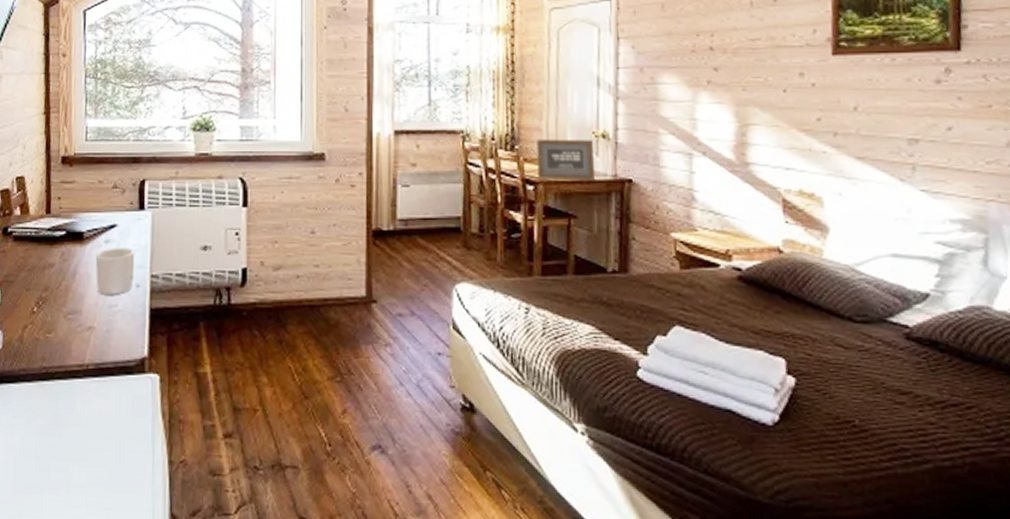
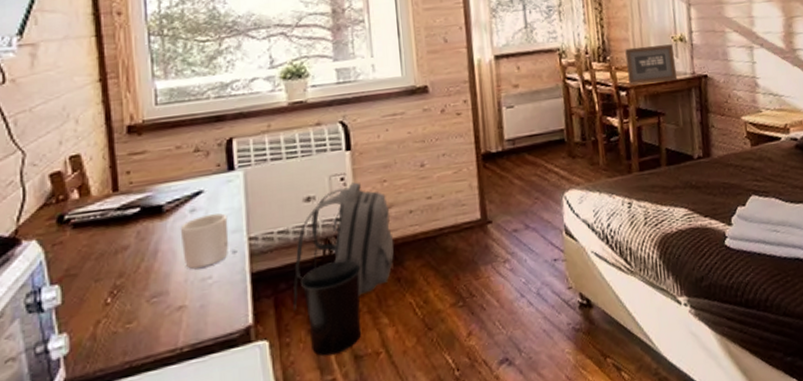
backpack: none [183,239,280,353] -> present [293,182,394,312]
waste bin: none [192,312,247,402] -> present [301,260,362,356]

